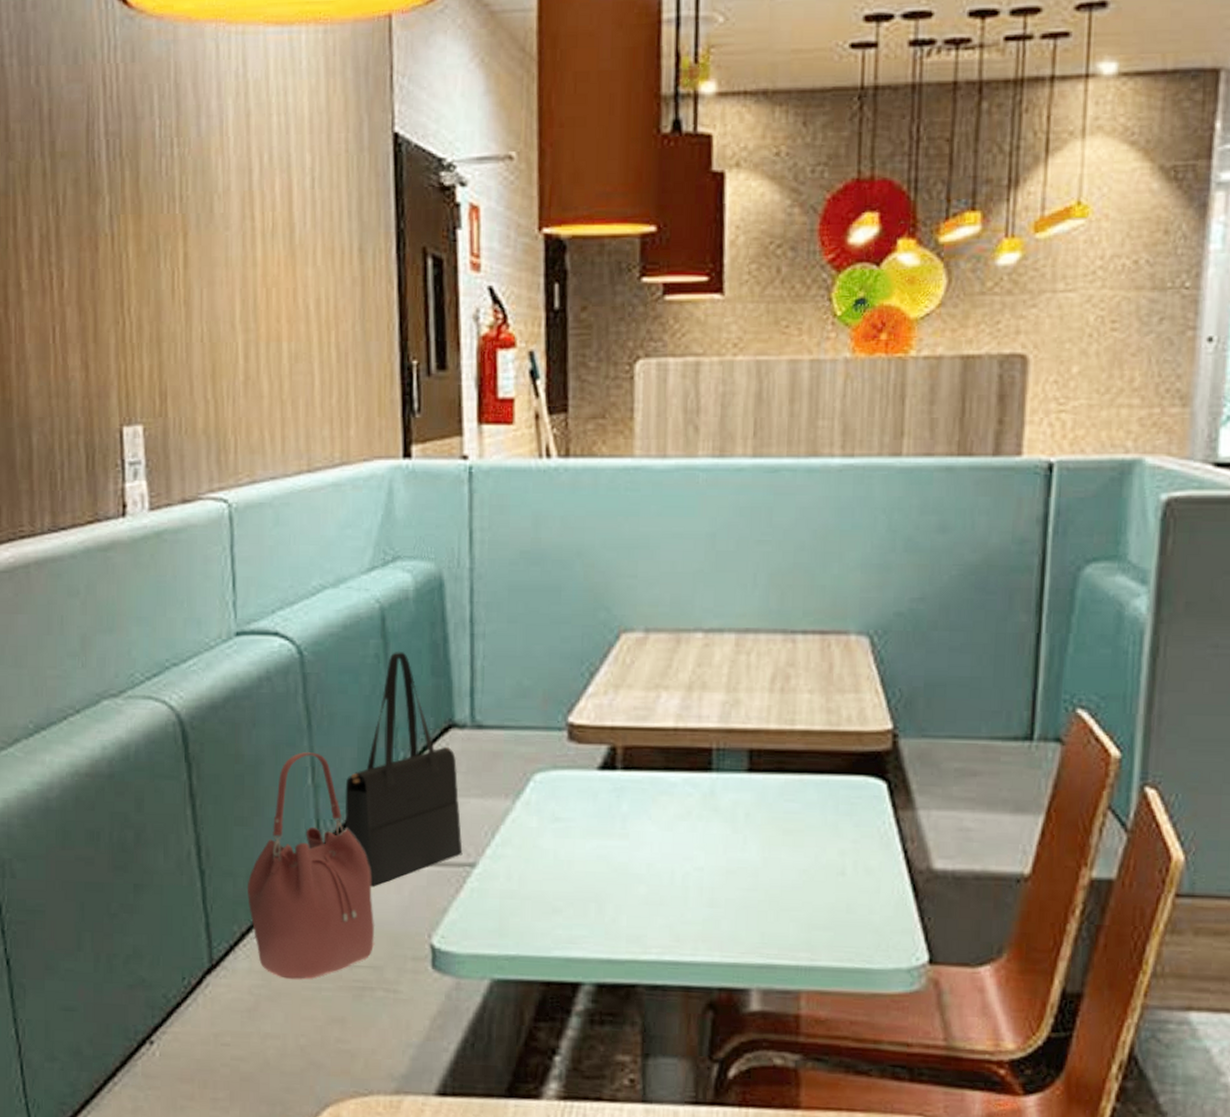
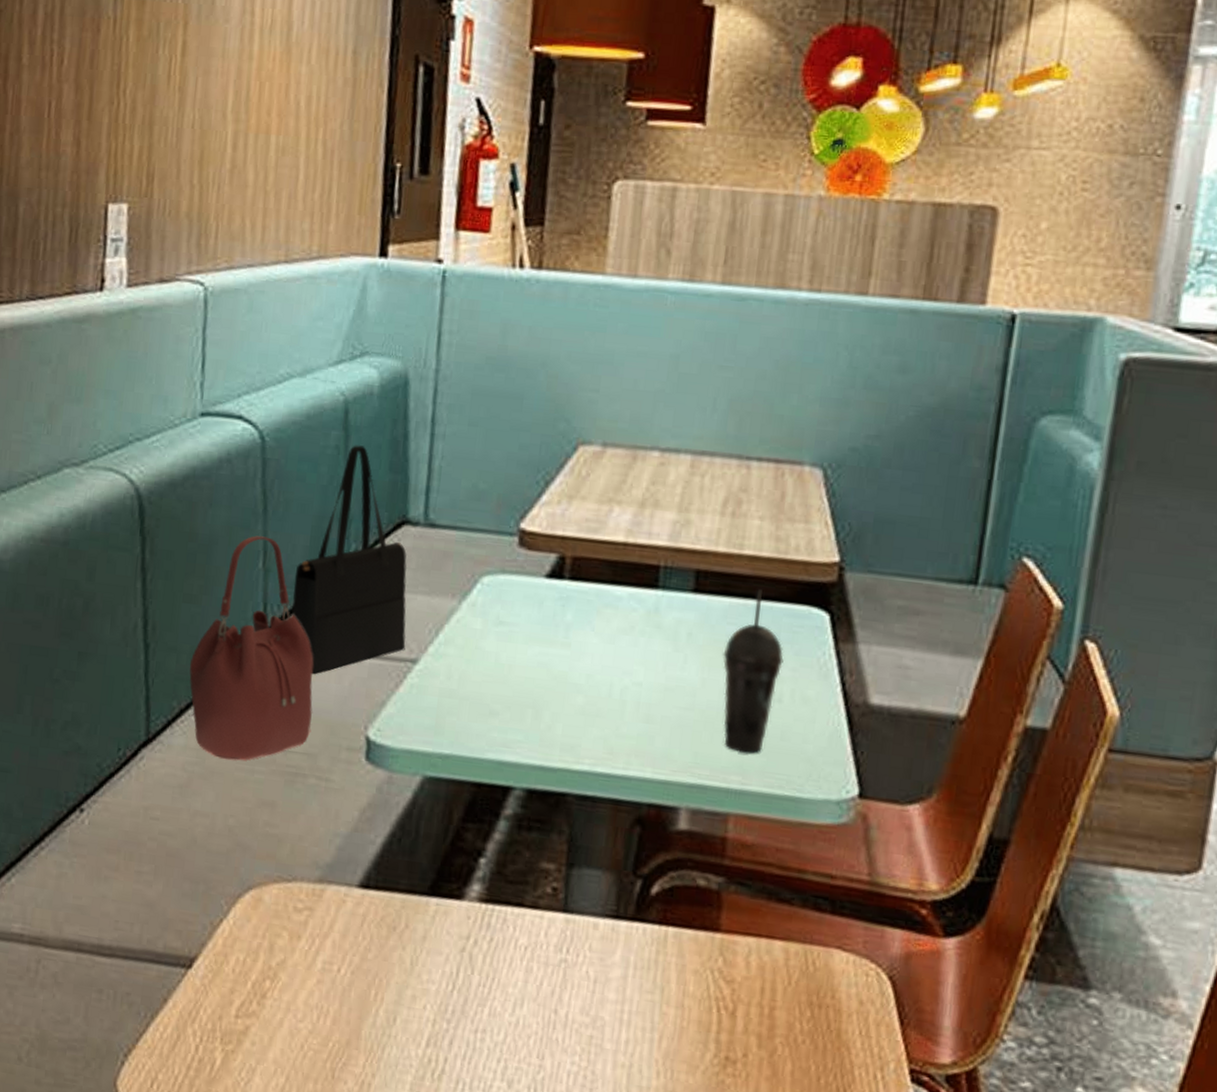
beverage cup: none [782,763,844,929] -> present [723,589,784,753]

